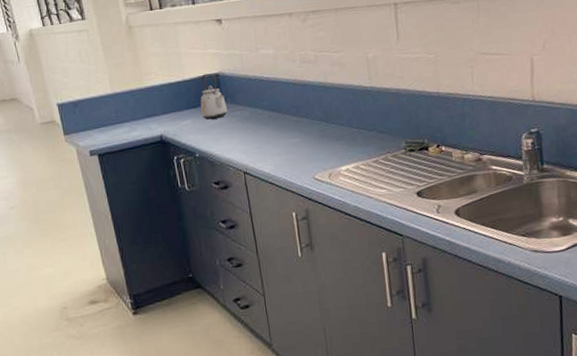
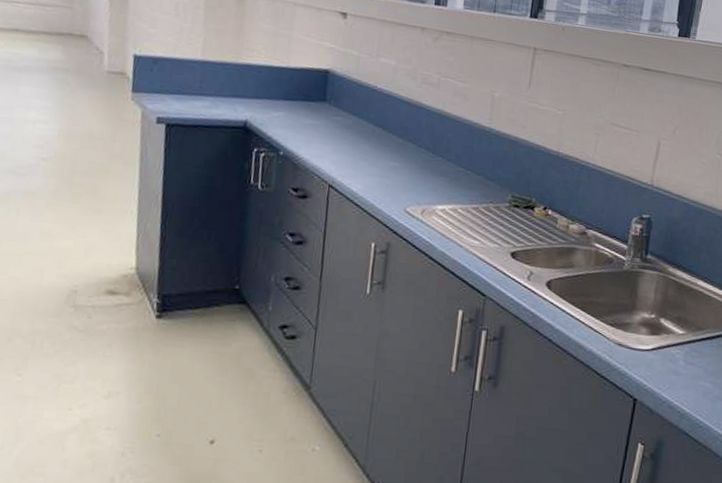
kettle: present [200,73,228,120] -> none [298,66,329,119]

